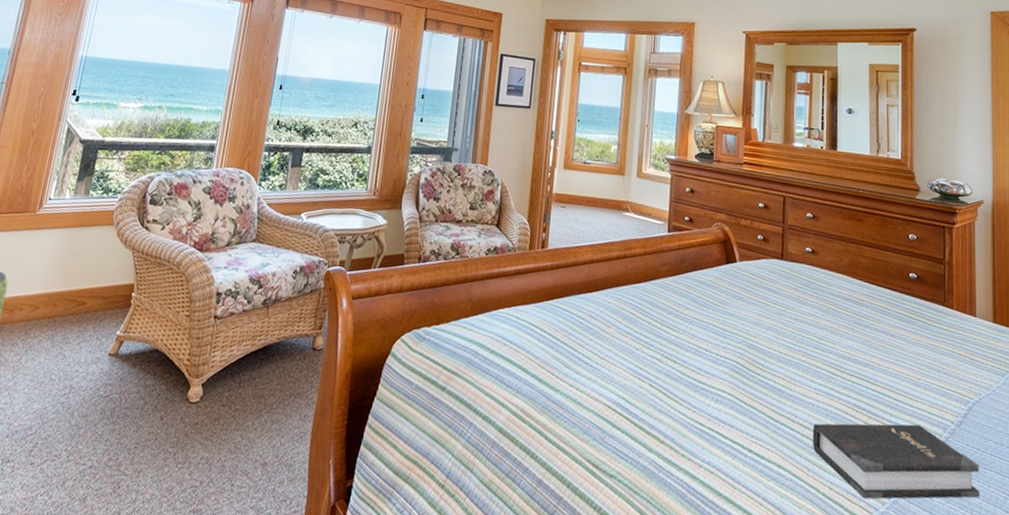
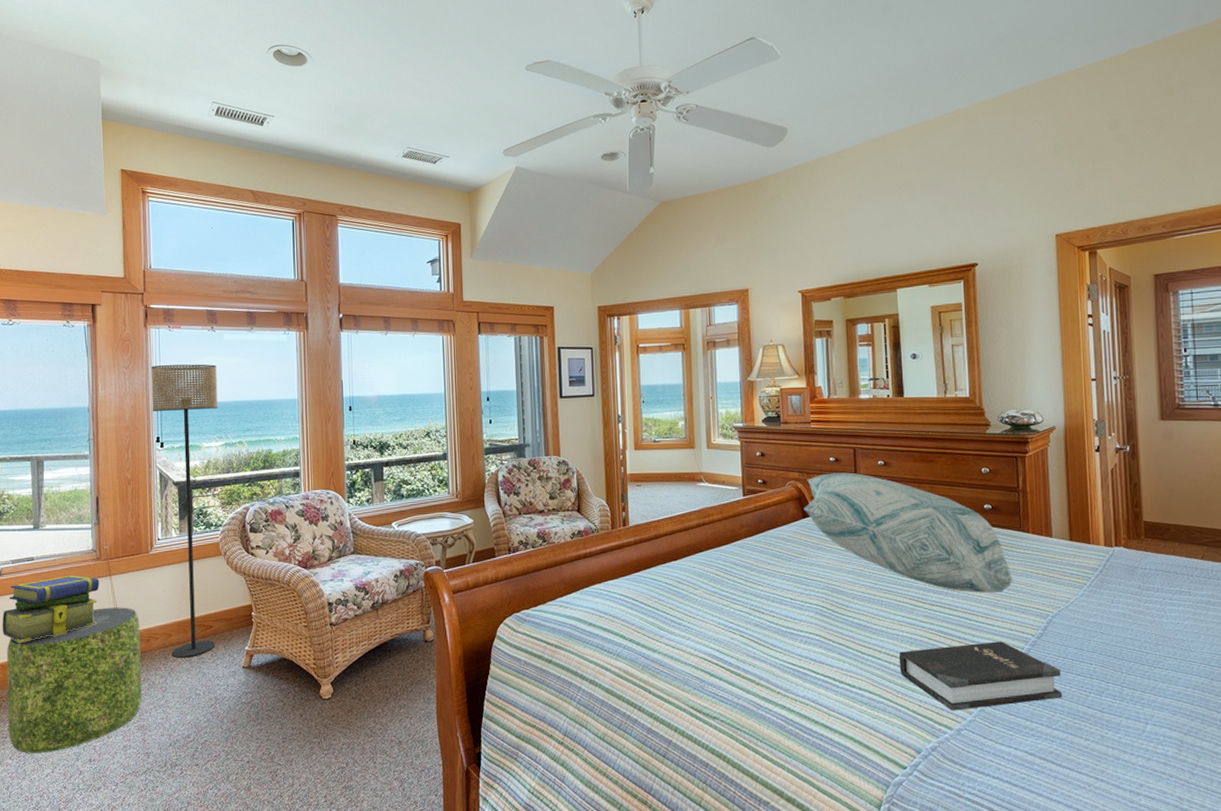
floor lamp: none [33,16,153,336] -> present [151,364,218,658]
decorative pillow: none [728,219,935,370] -> present [803,472,1014,593]

